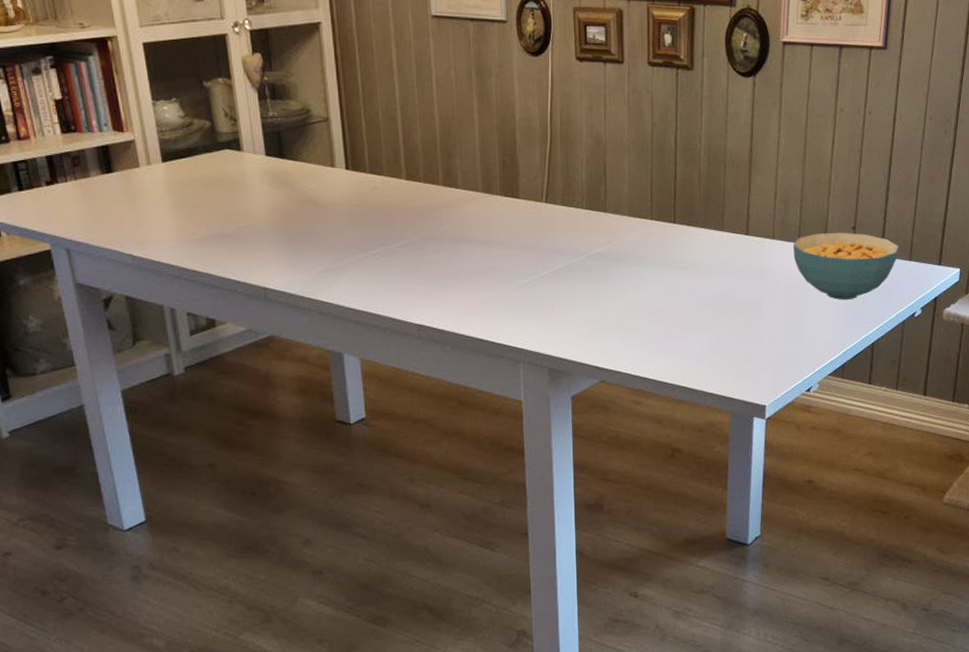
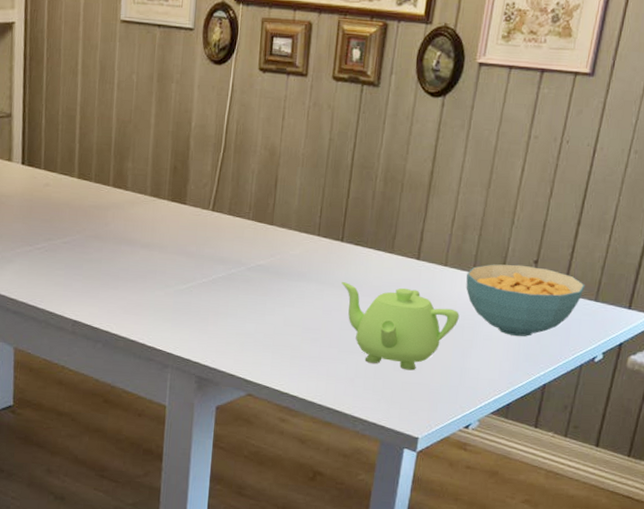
teapot: none [678,263,791,342] -> present [341,282,460,371]

